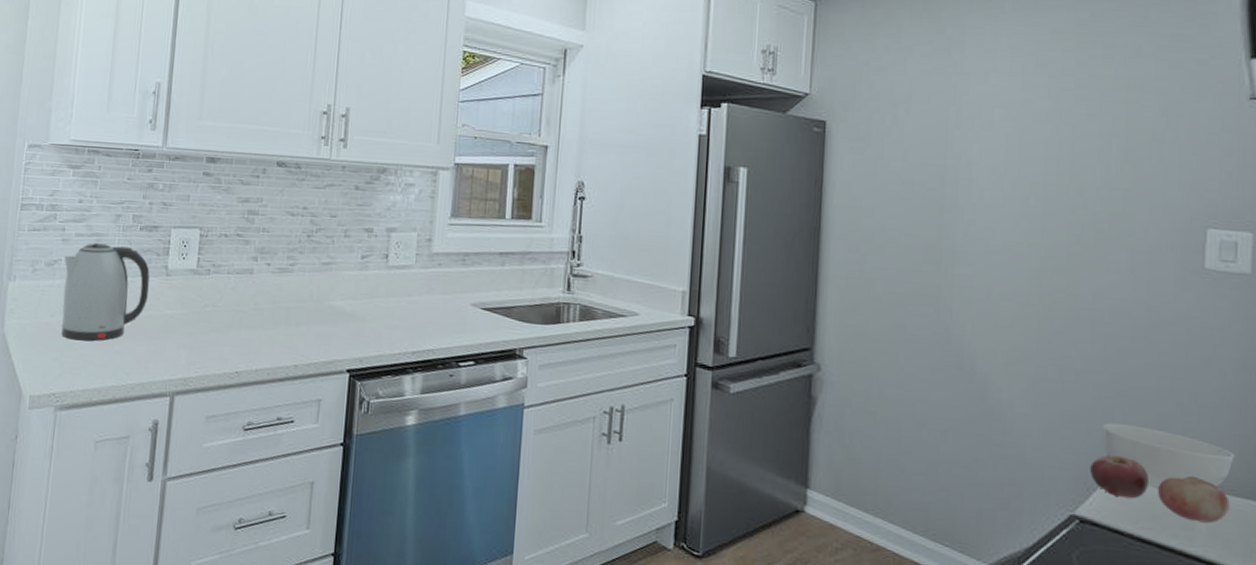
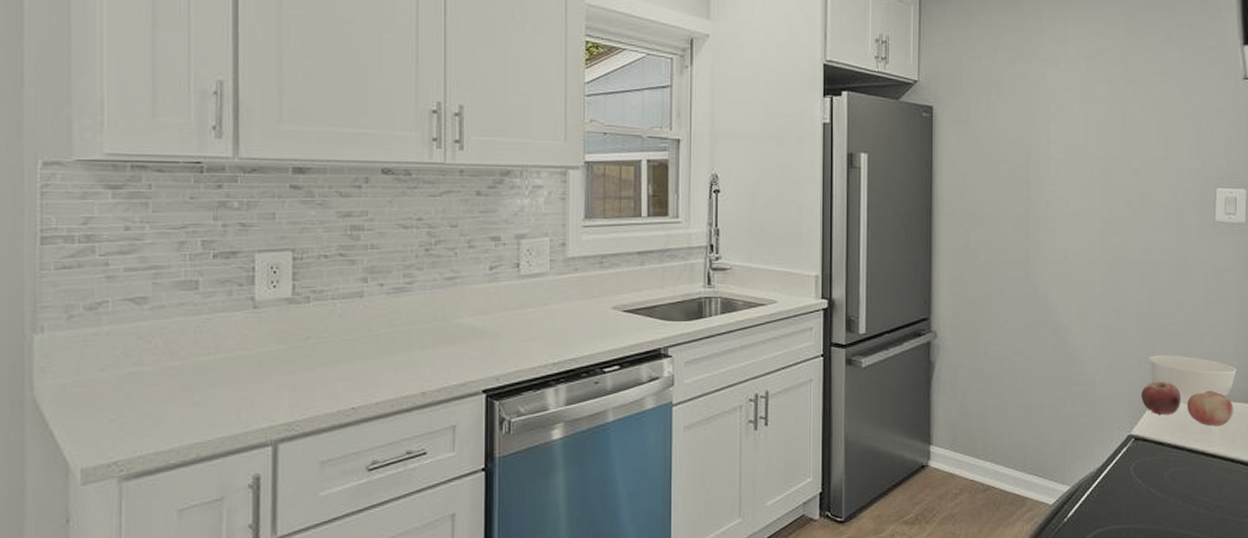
kettle: present [61,243,150,341] -> none [113,277,233,396]

